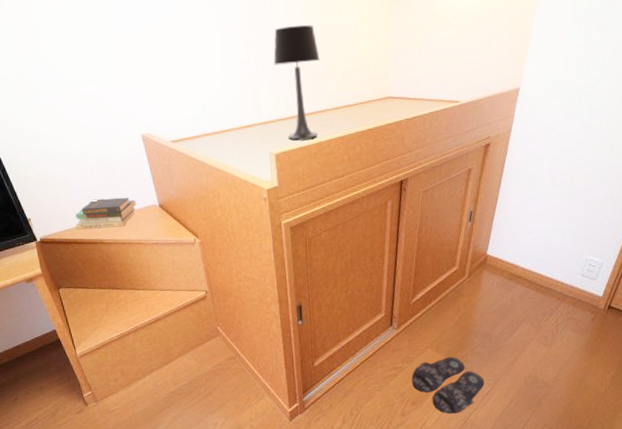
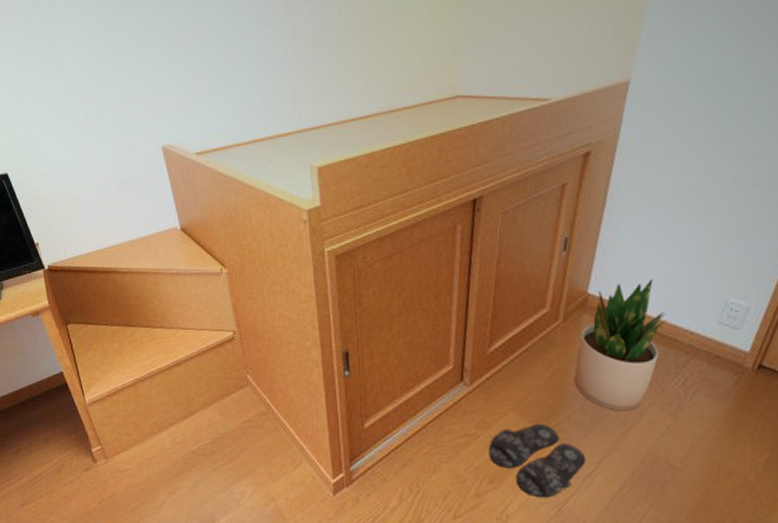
books: present [75,197,137,230] -> none [87,219,155,257]
table lamp: present [274,25,320,140] -> none [316,12,373,150]
planter: none [477,243,545,345] -> present [574,279,668,411]

